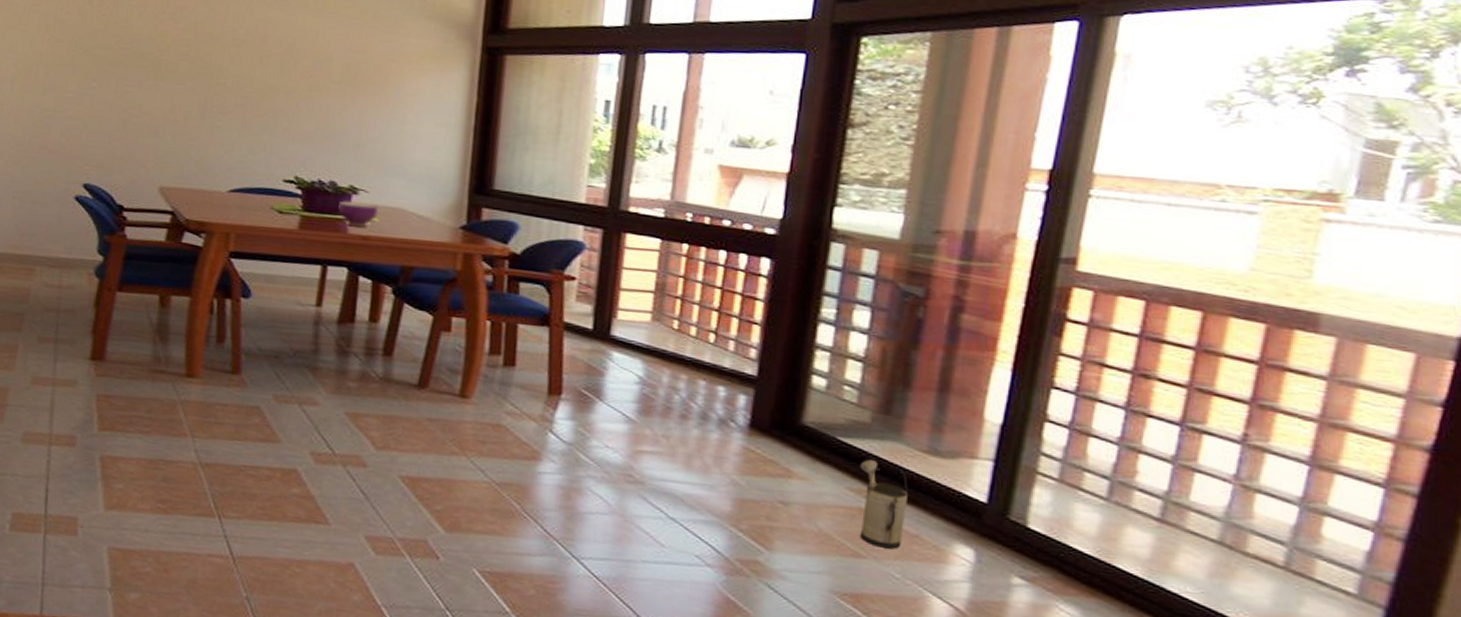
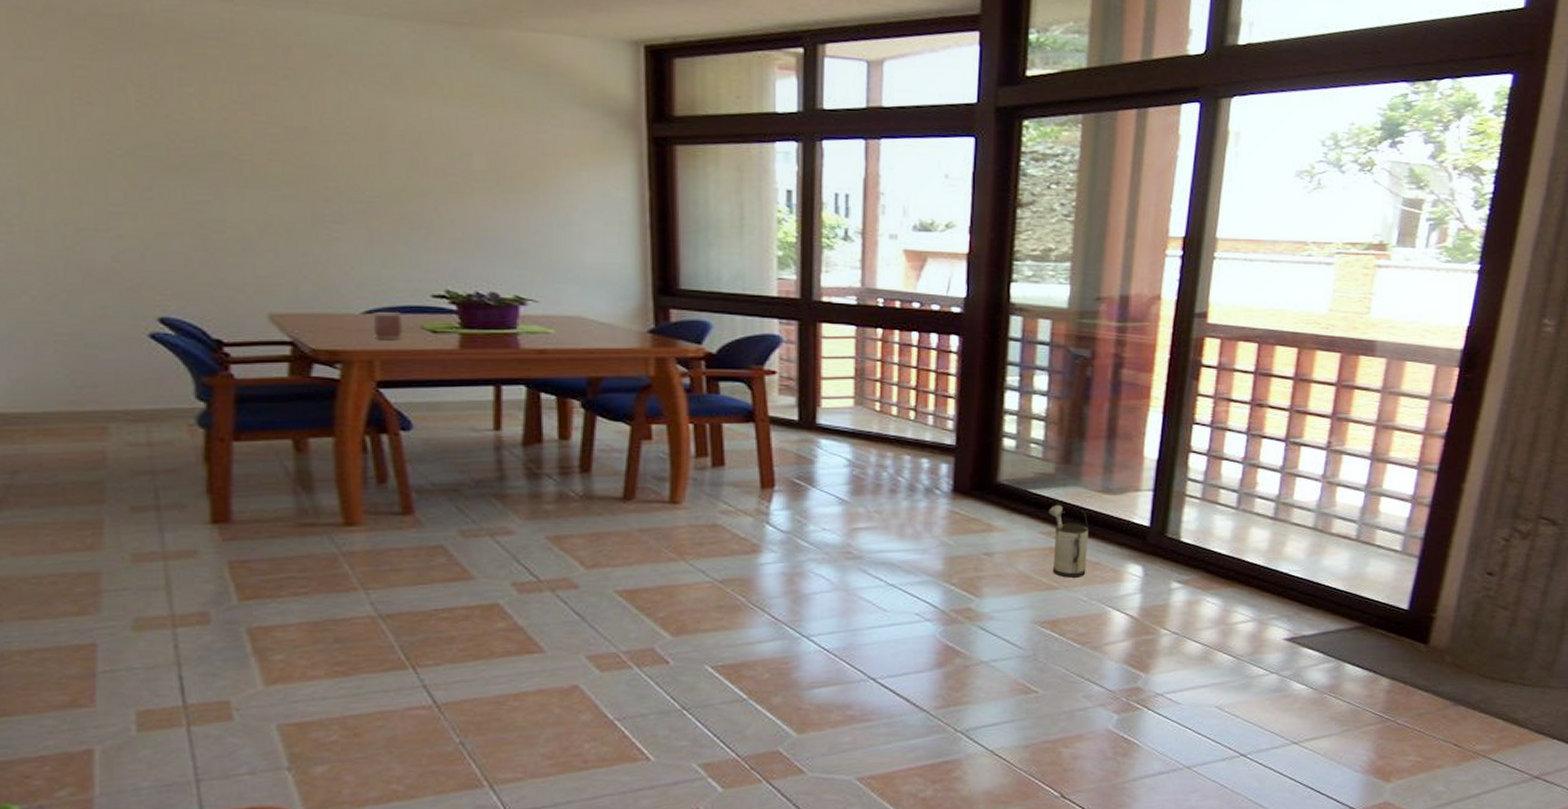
mug: none [233,191,258,217] -> present [372,311,404,340]
bowl: present [338,201,379,228] -> none [505,313,552,341]

